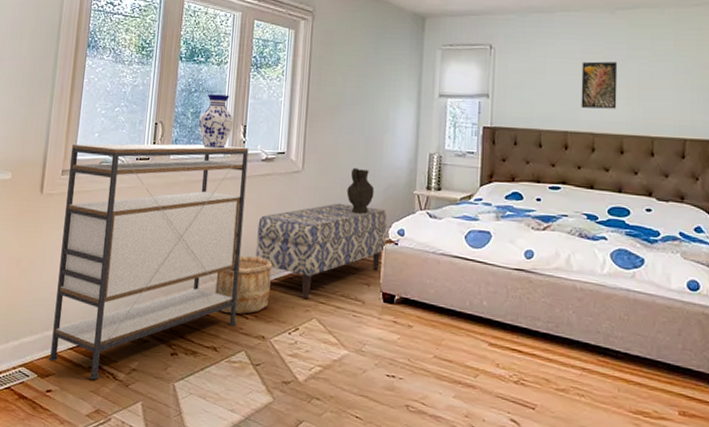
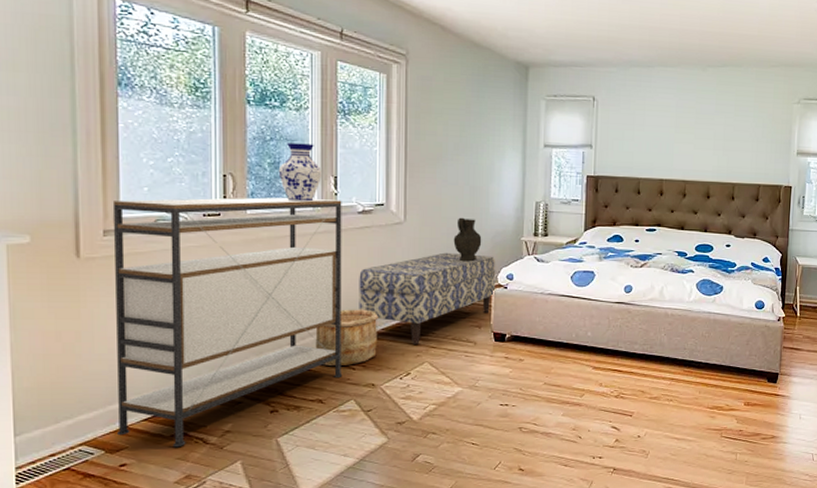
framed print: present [581,61,618,109] -> none [675,115,707,159]

